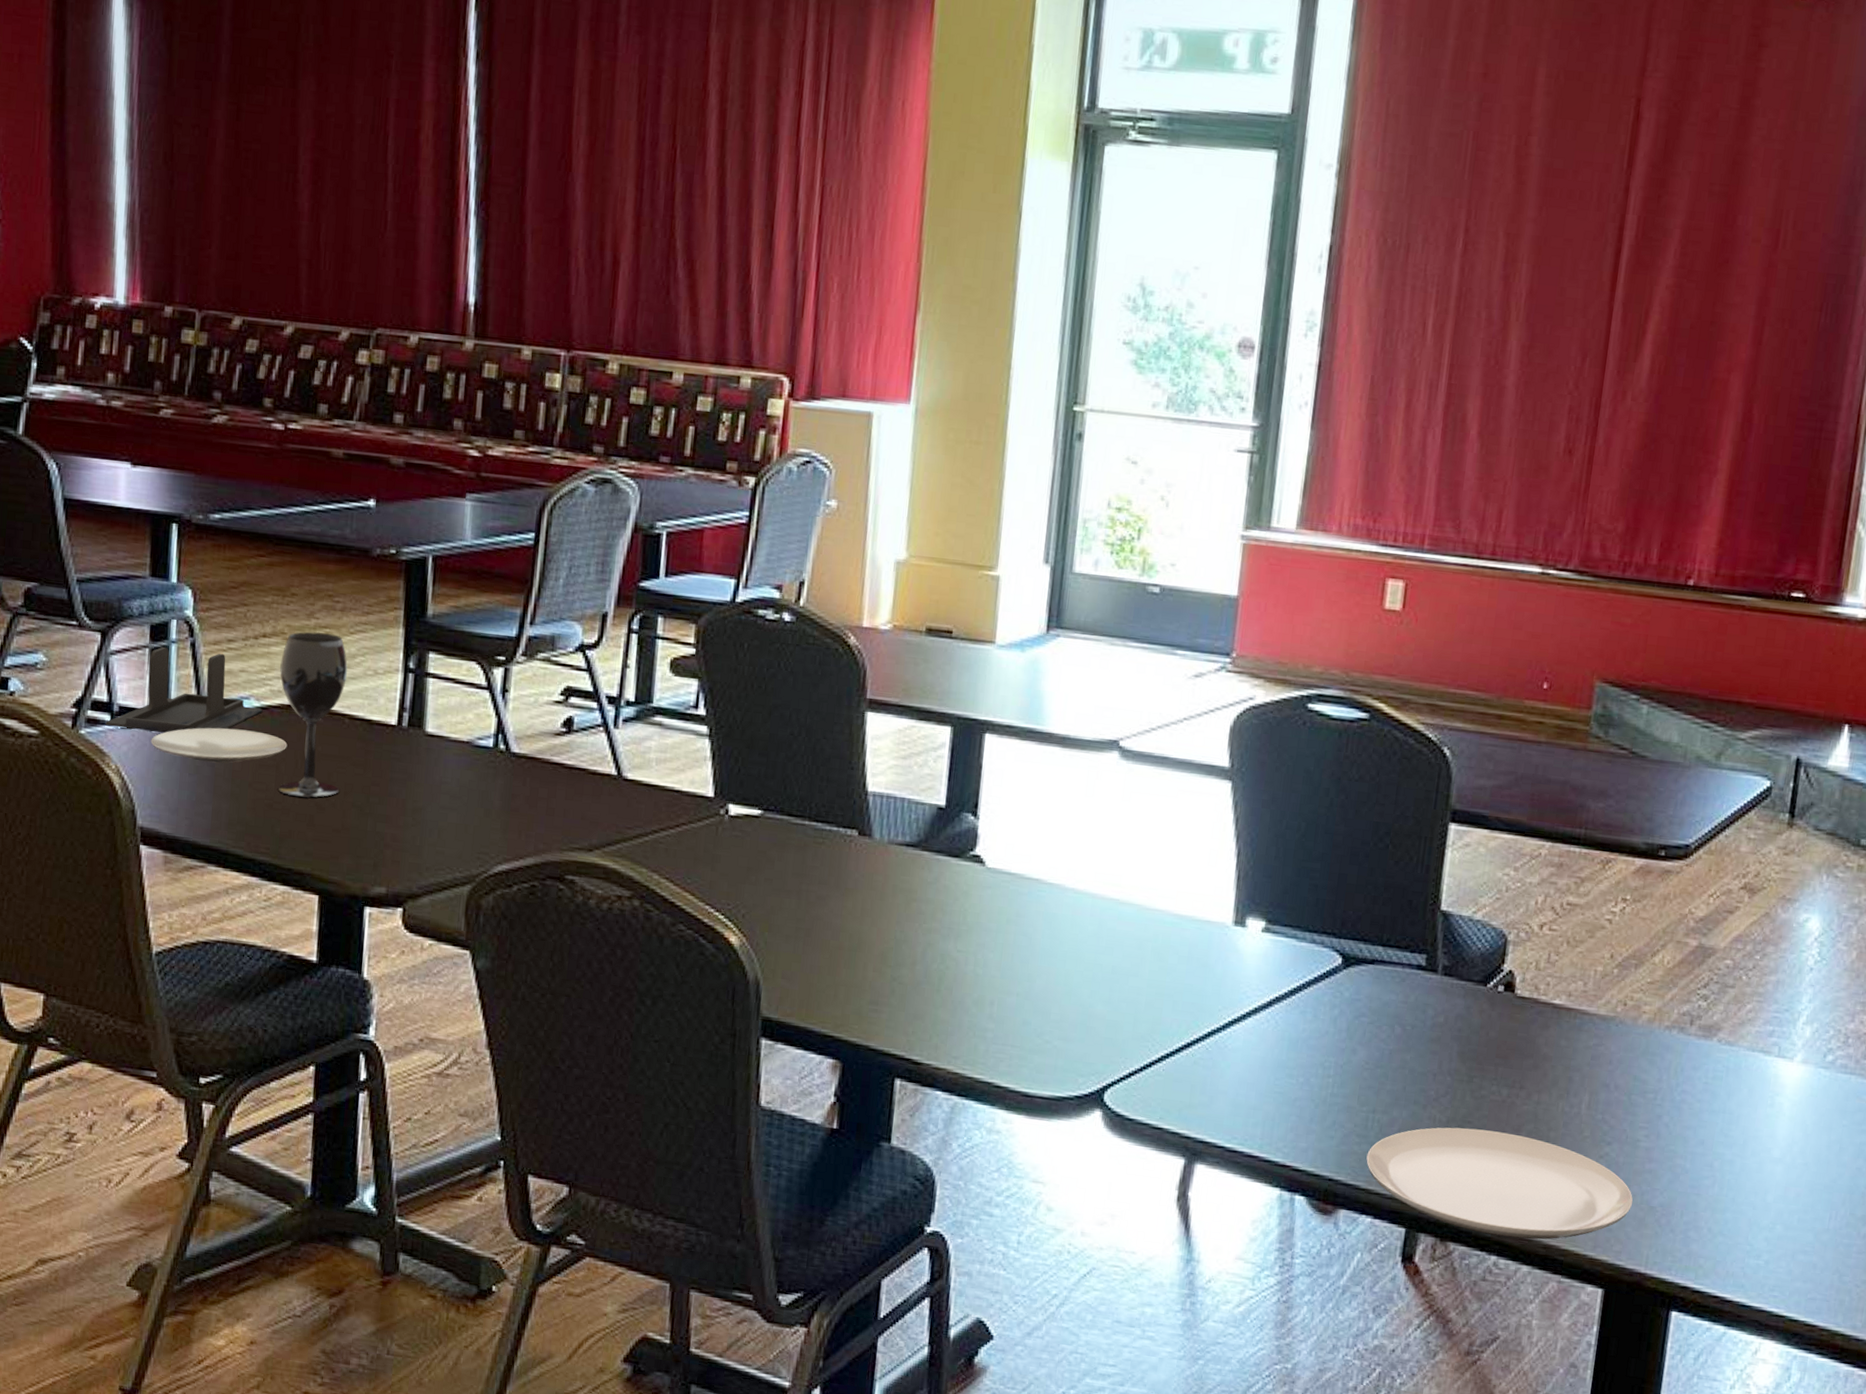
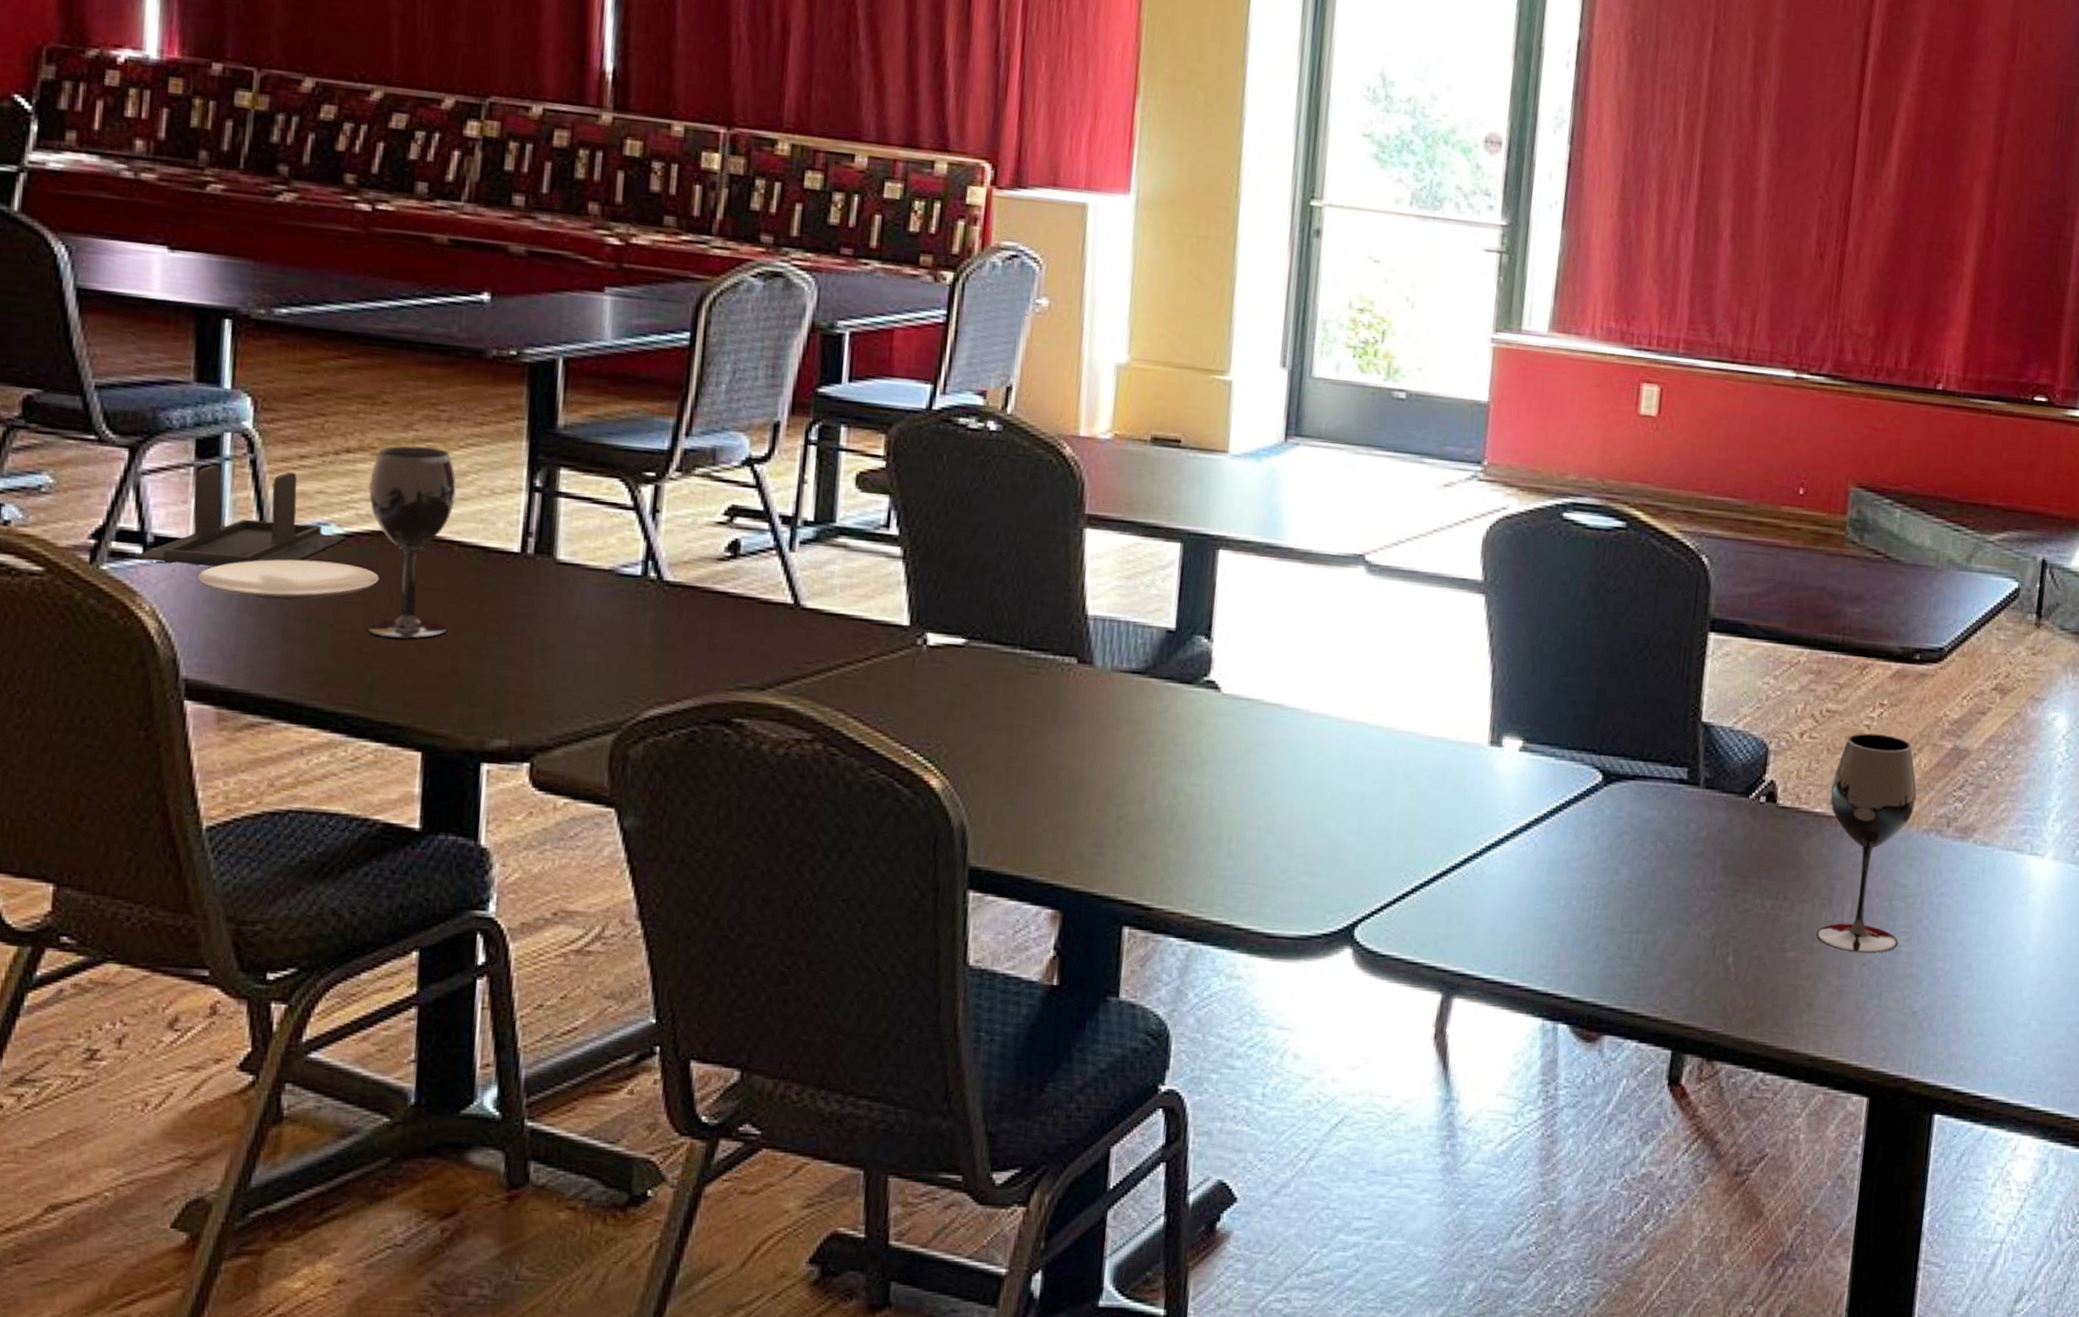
plate: present [1366,1127,1633,1240] -> none [1630,943,1895,1053]
wineglass: none [1553,927,1660,1147] -> present [1816,733,1917,953]

